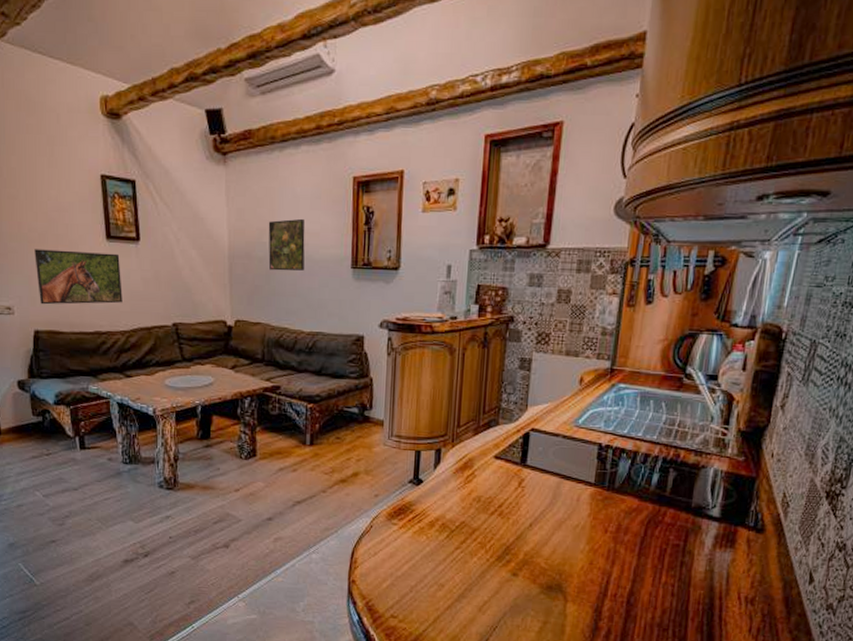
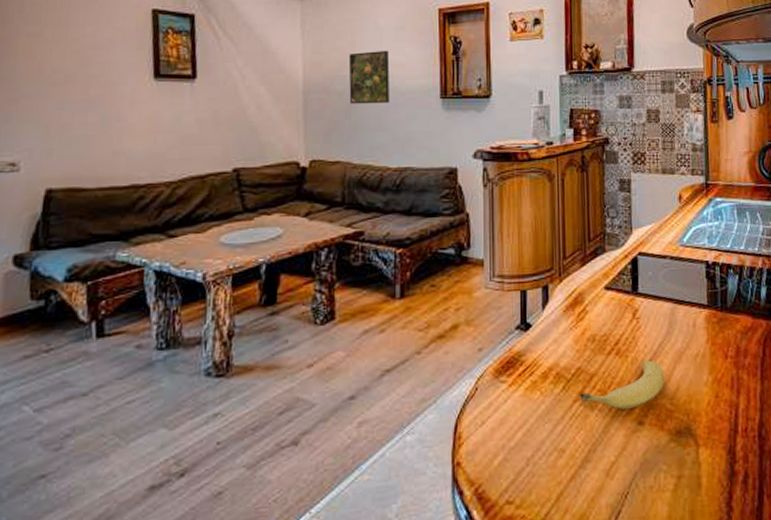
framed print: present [34,249,122,305] -> none [56,92,171,157]
fruit: none [462,524,543,562] -> present [580,360,665,409]

